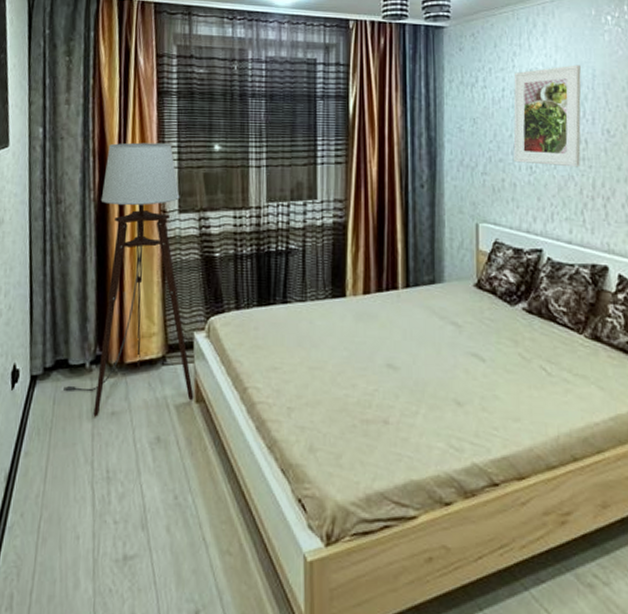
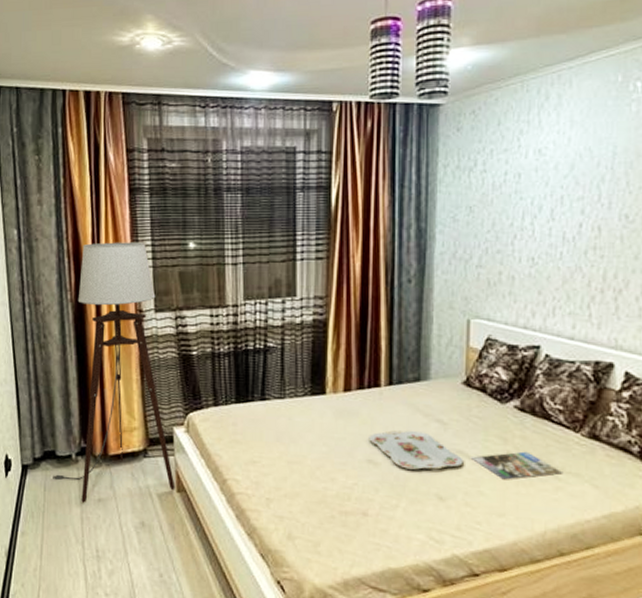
serving tray: none [388,333,479,374] -> present [369,430,464,470]
magazine: none [484,353,571,383] -> present [470,451,563,480]
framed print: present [513,64,581,167] -> none [514,141,599,258]

